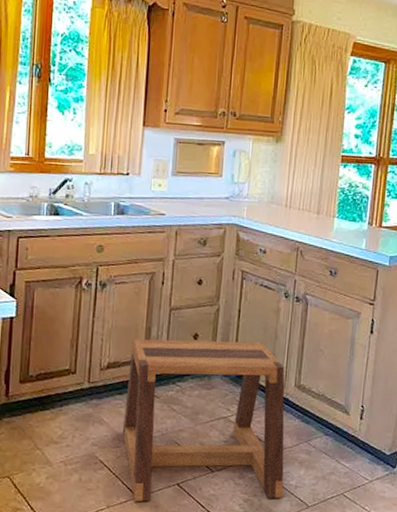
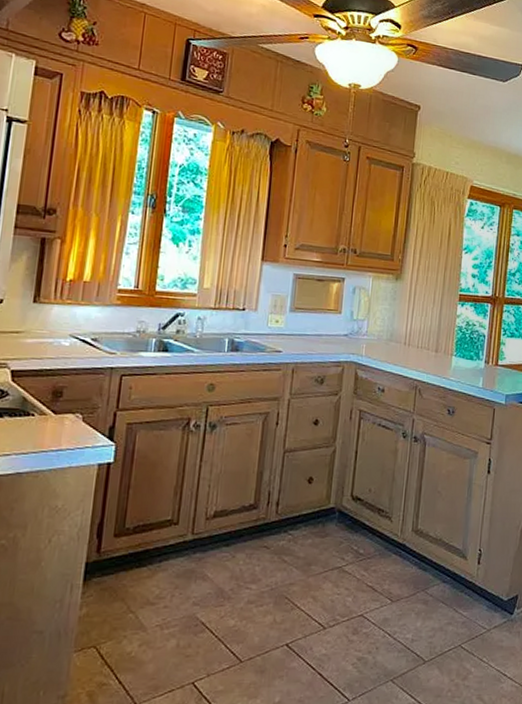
stool: present [122,339,285,502] -> none [227,484,402,667]

